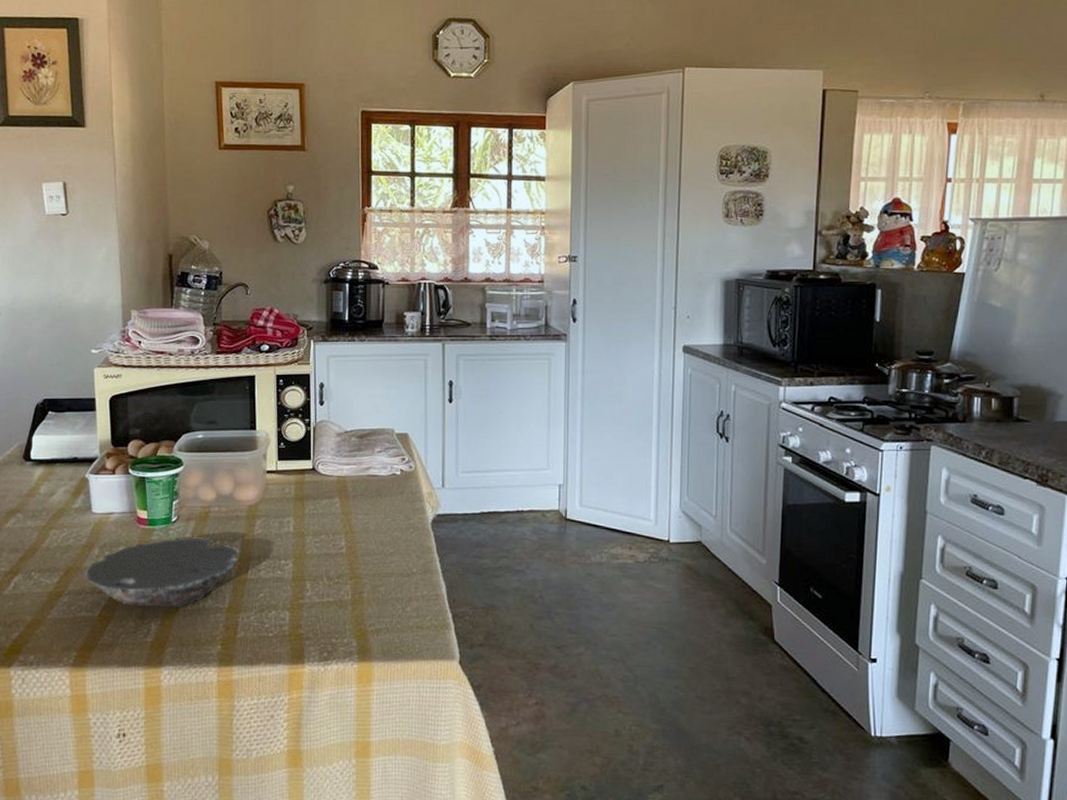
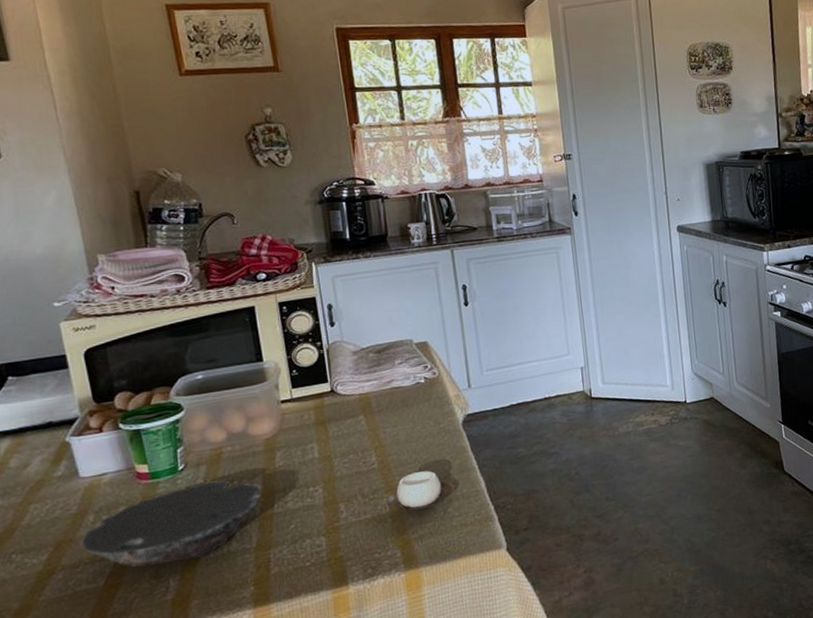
cup: none [349,564,416,603] -> present [386,470,455,512]

